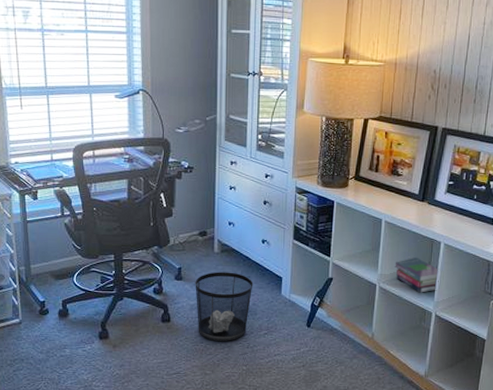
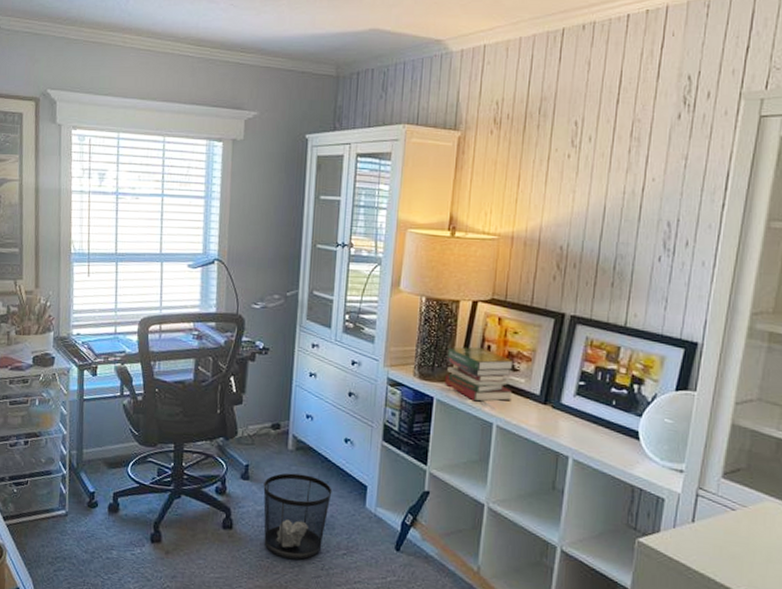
books: none [343,157,398,203] -> present [445,346,514,402]
books: present [395,255,440,293] -> none [508,471,567,521]

